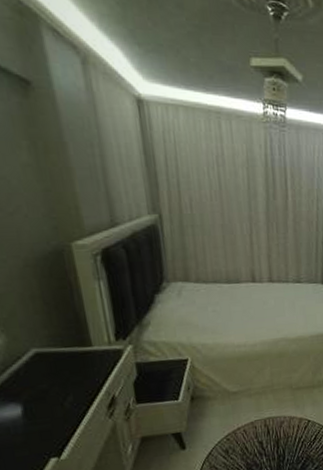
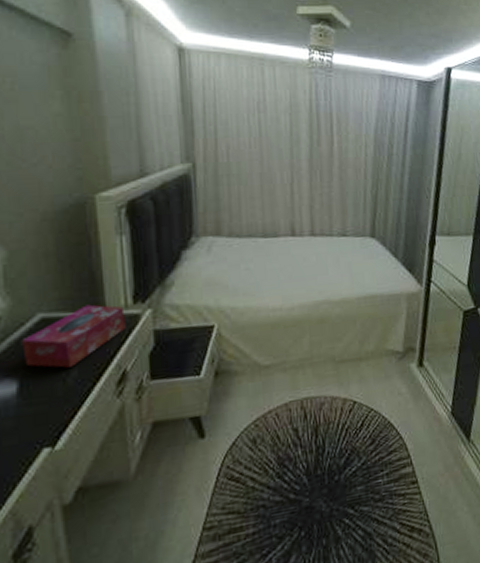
tissue box: none [20,341,111,394] -> present [22,304,126,368]

